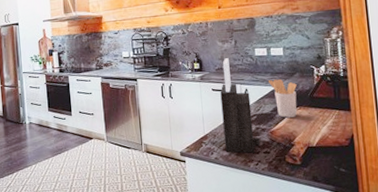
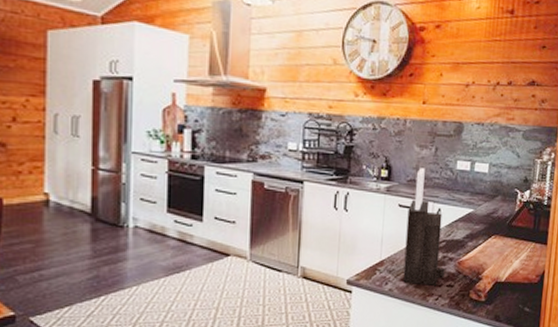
utensil holder: present [267,79,297,118] -> none [465,200,497,247]

